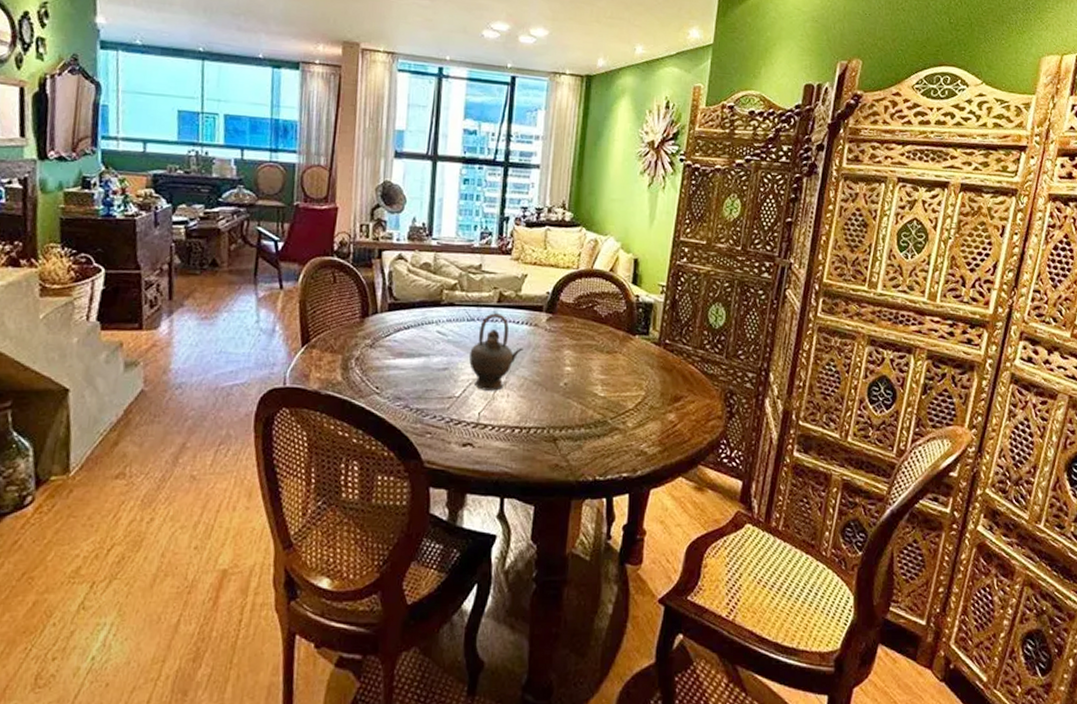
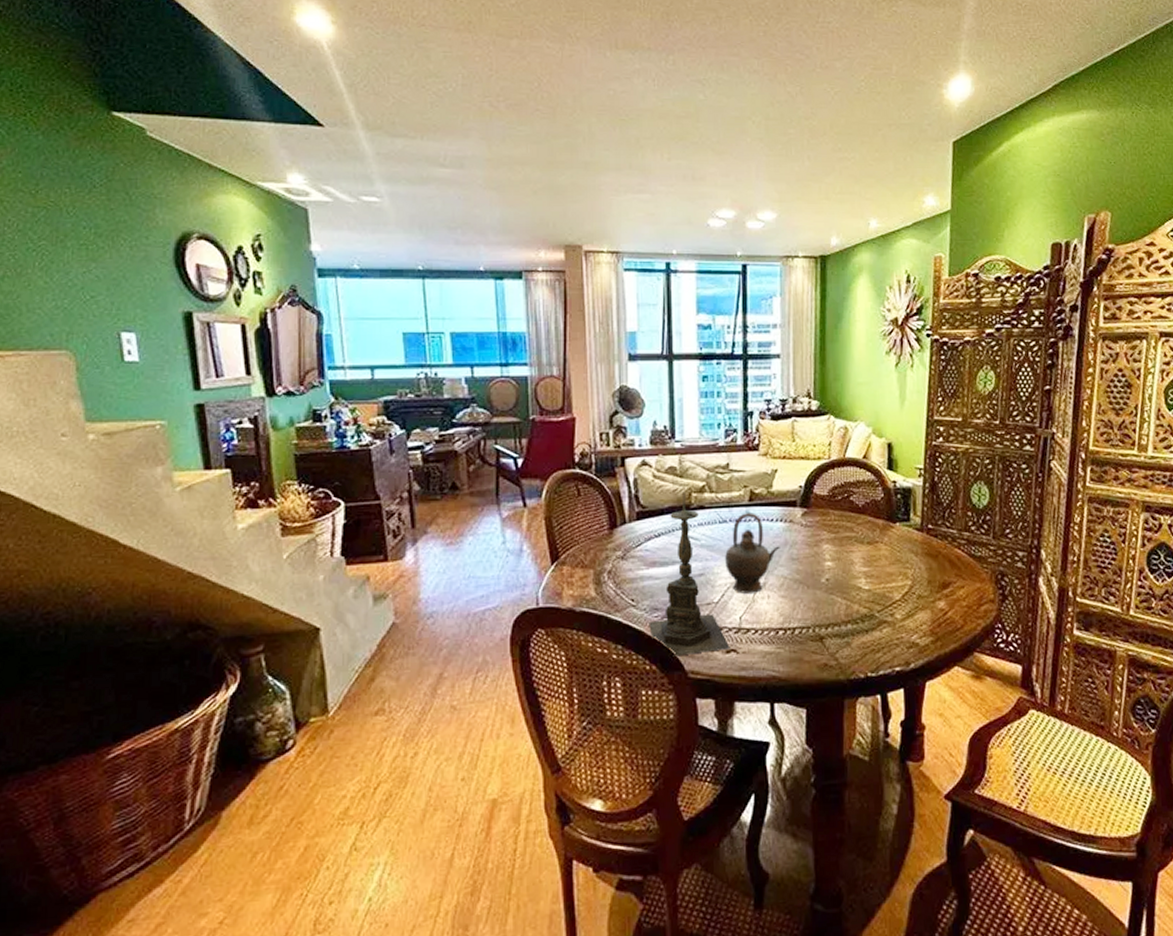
candle holder: none [390,288,467,446] -> present [649,492,730,657]

